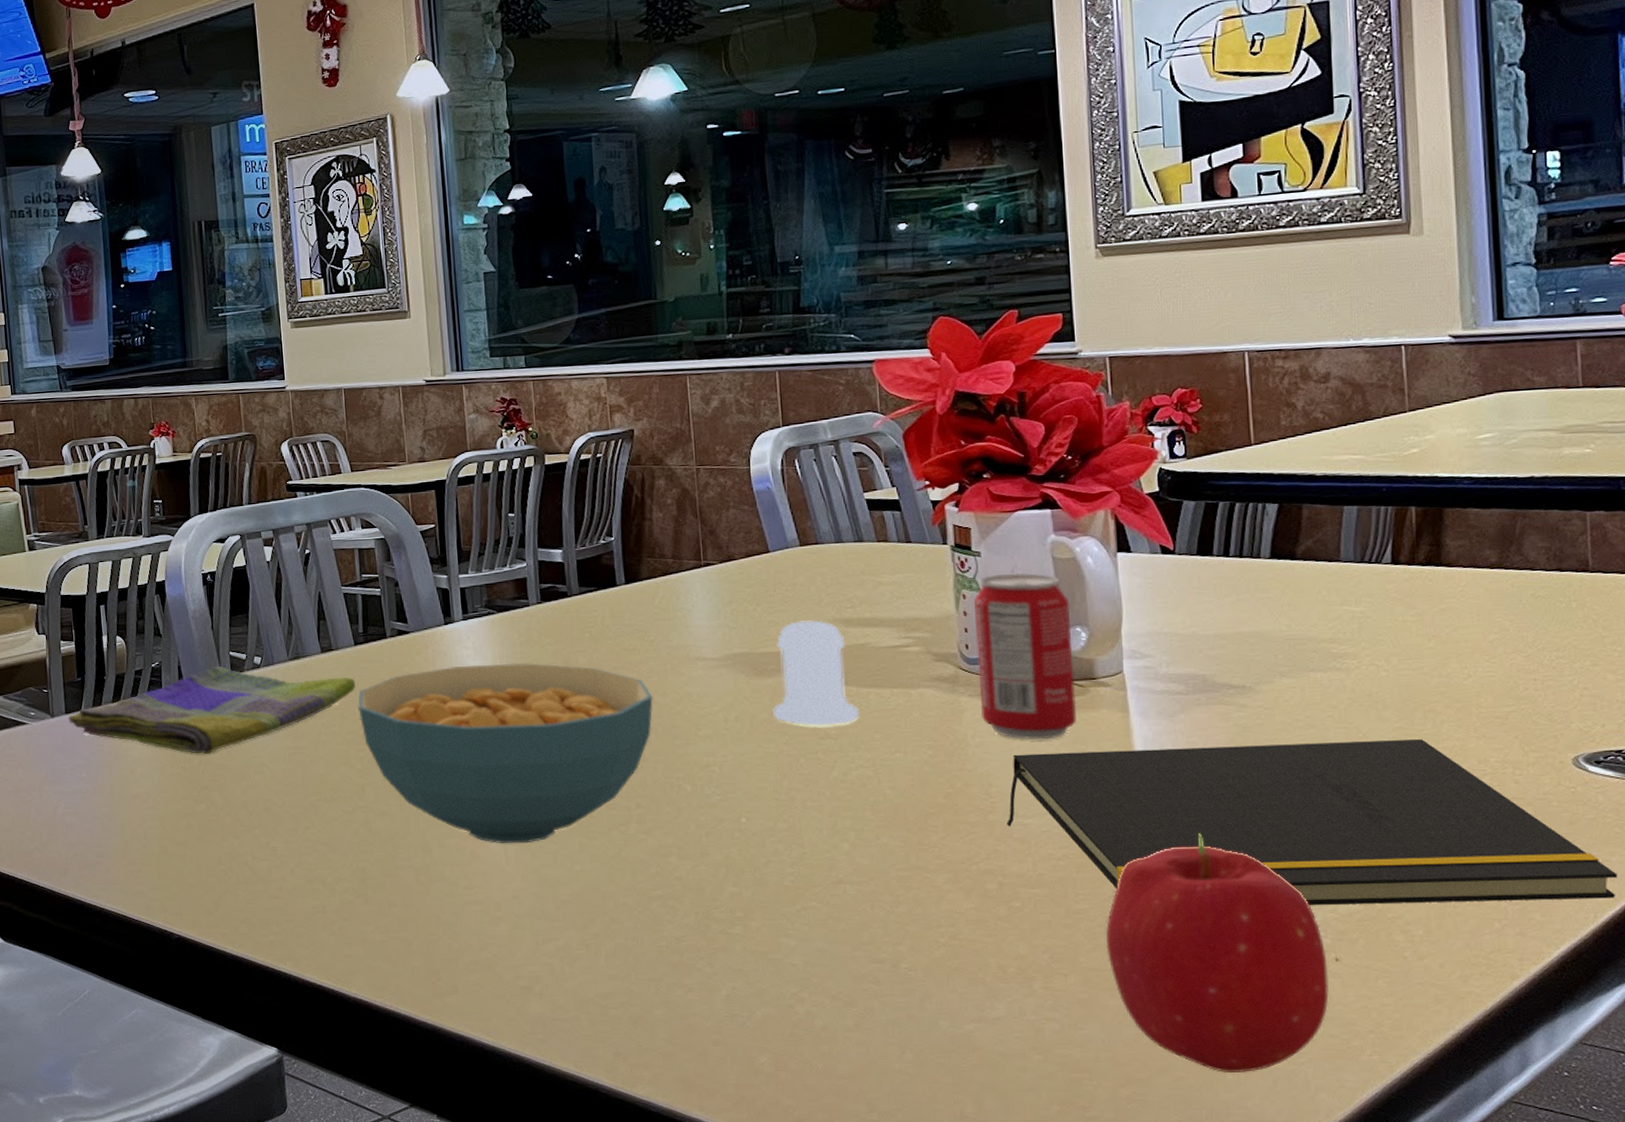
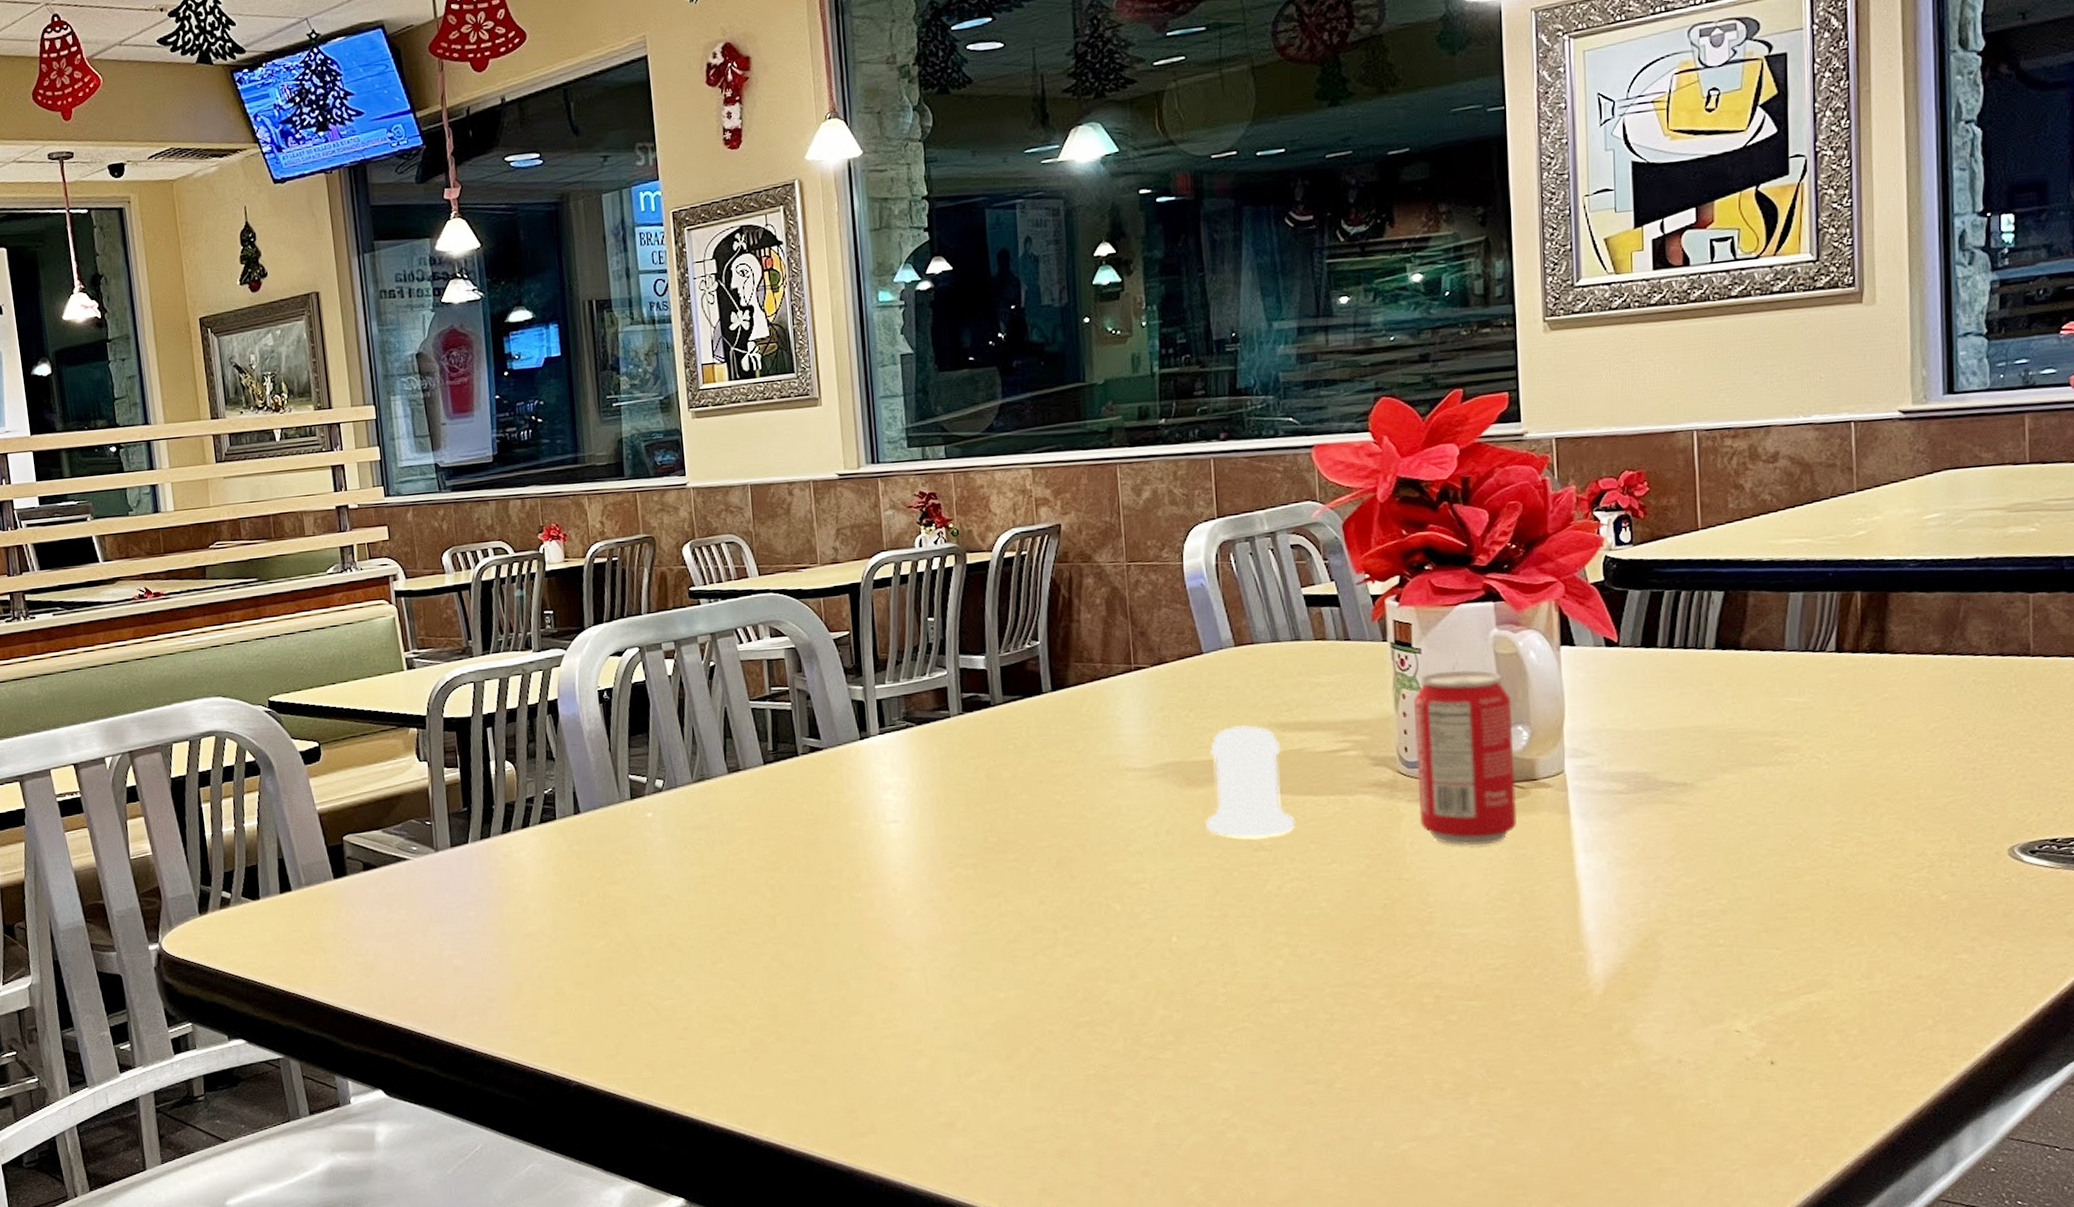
dish towel: present [69,666,355,754] -> none [454,791,765,887]
cereal bowl: present [358,662,654,844] -> none [768,778,1082,973]
notepad: present [1007,739,1618,905] -> none [1444,833,2049,1008]
fruit: present [1106,832,1329,1073] -> none [1543,936,1763,1183]

